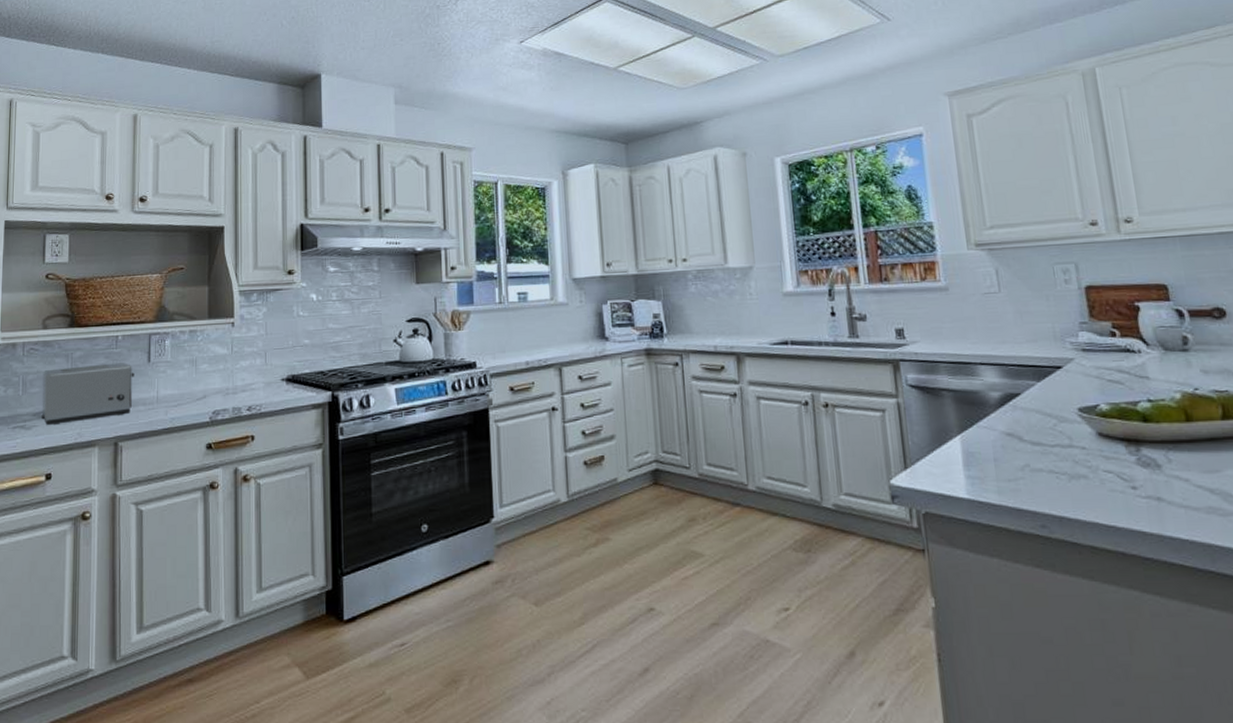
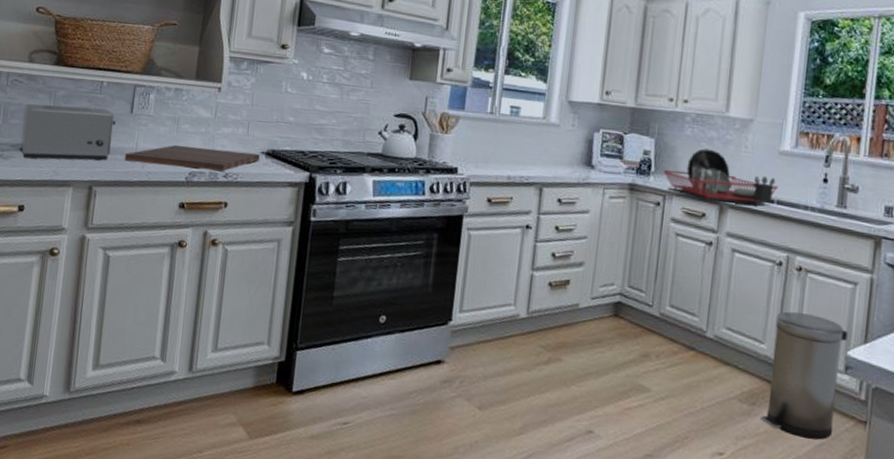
cutting board: none [147,382,280,411] -> present [124,144,260,172]
dish rack: none [675,302,789,355] -> present [663,148,778,207]
pedal bin: none [812,449,892,578] -> present [760,311,848,440]

